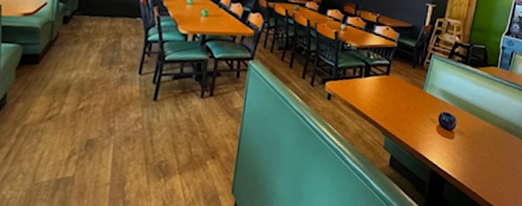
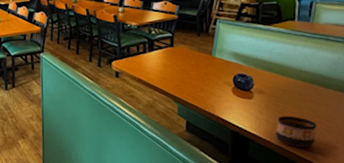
cup: none [468,159,504,193] -> present [276,116,317,148]

